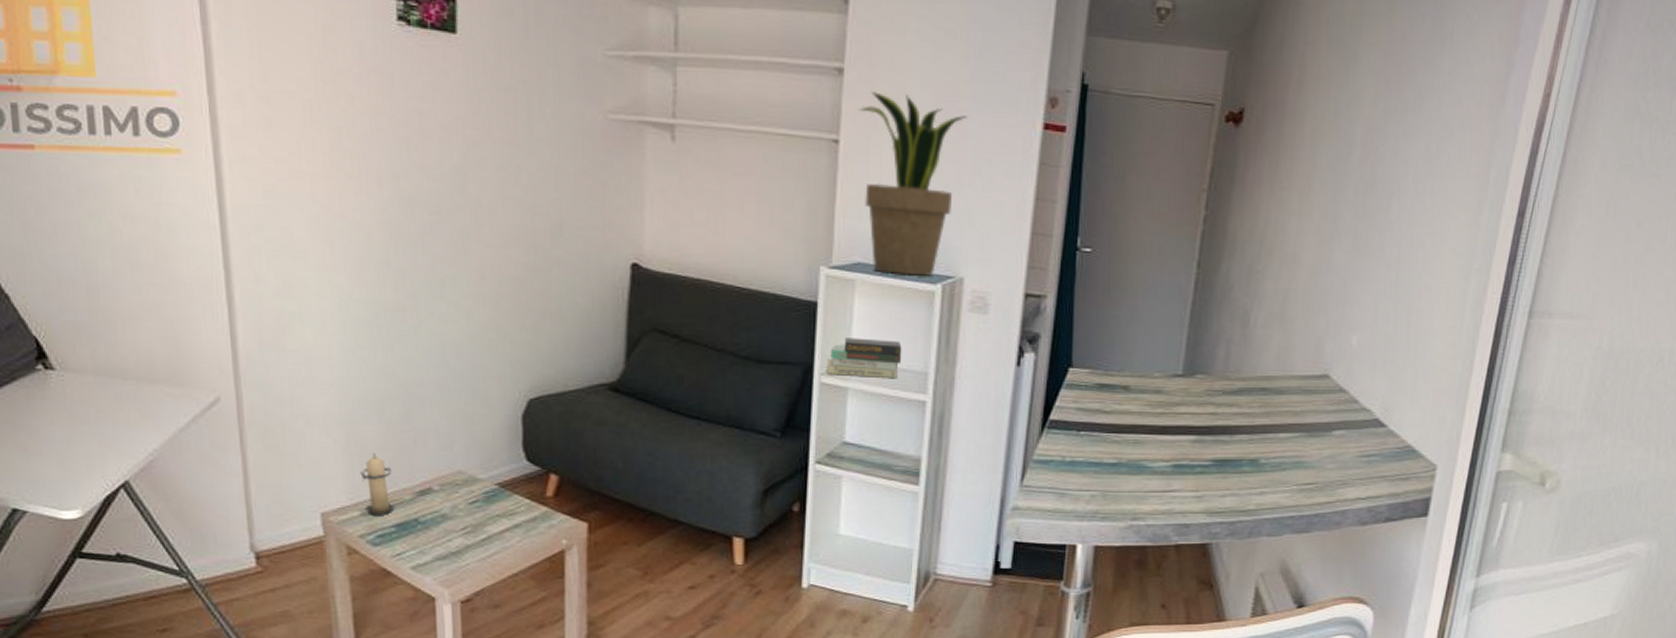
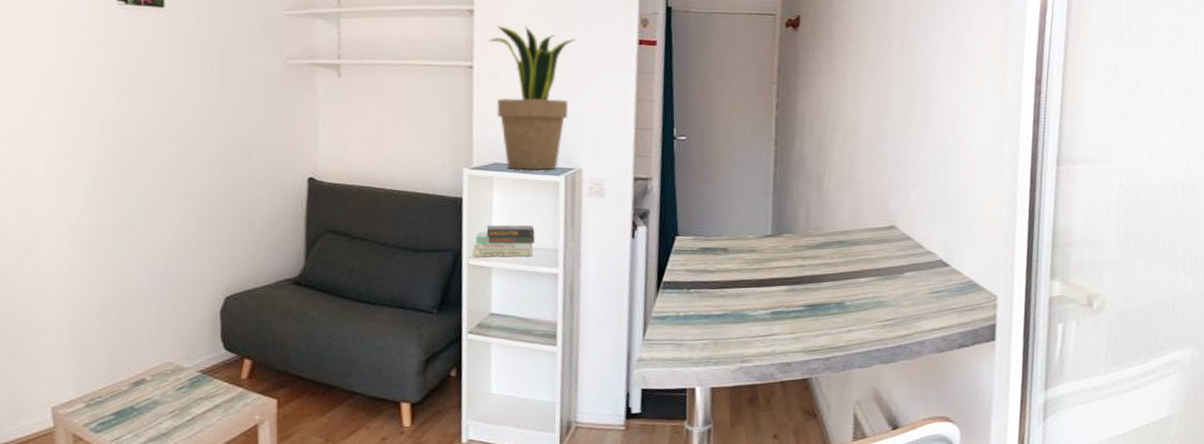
candle: present [360,453,395,515] -> none [85,352,114,406]

